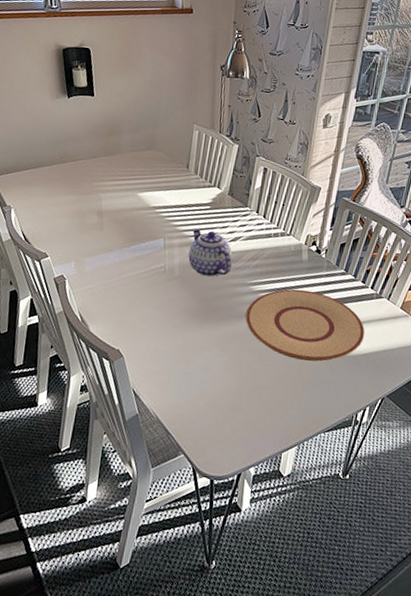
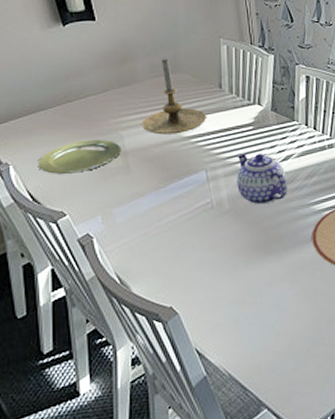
plate: none [32,196,99,223] -> present [37,139,122,174]
candle holder: none [117,135,173,203] -> present [141,58,207,135]

